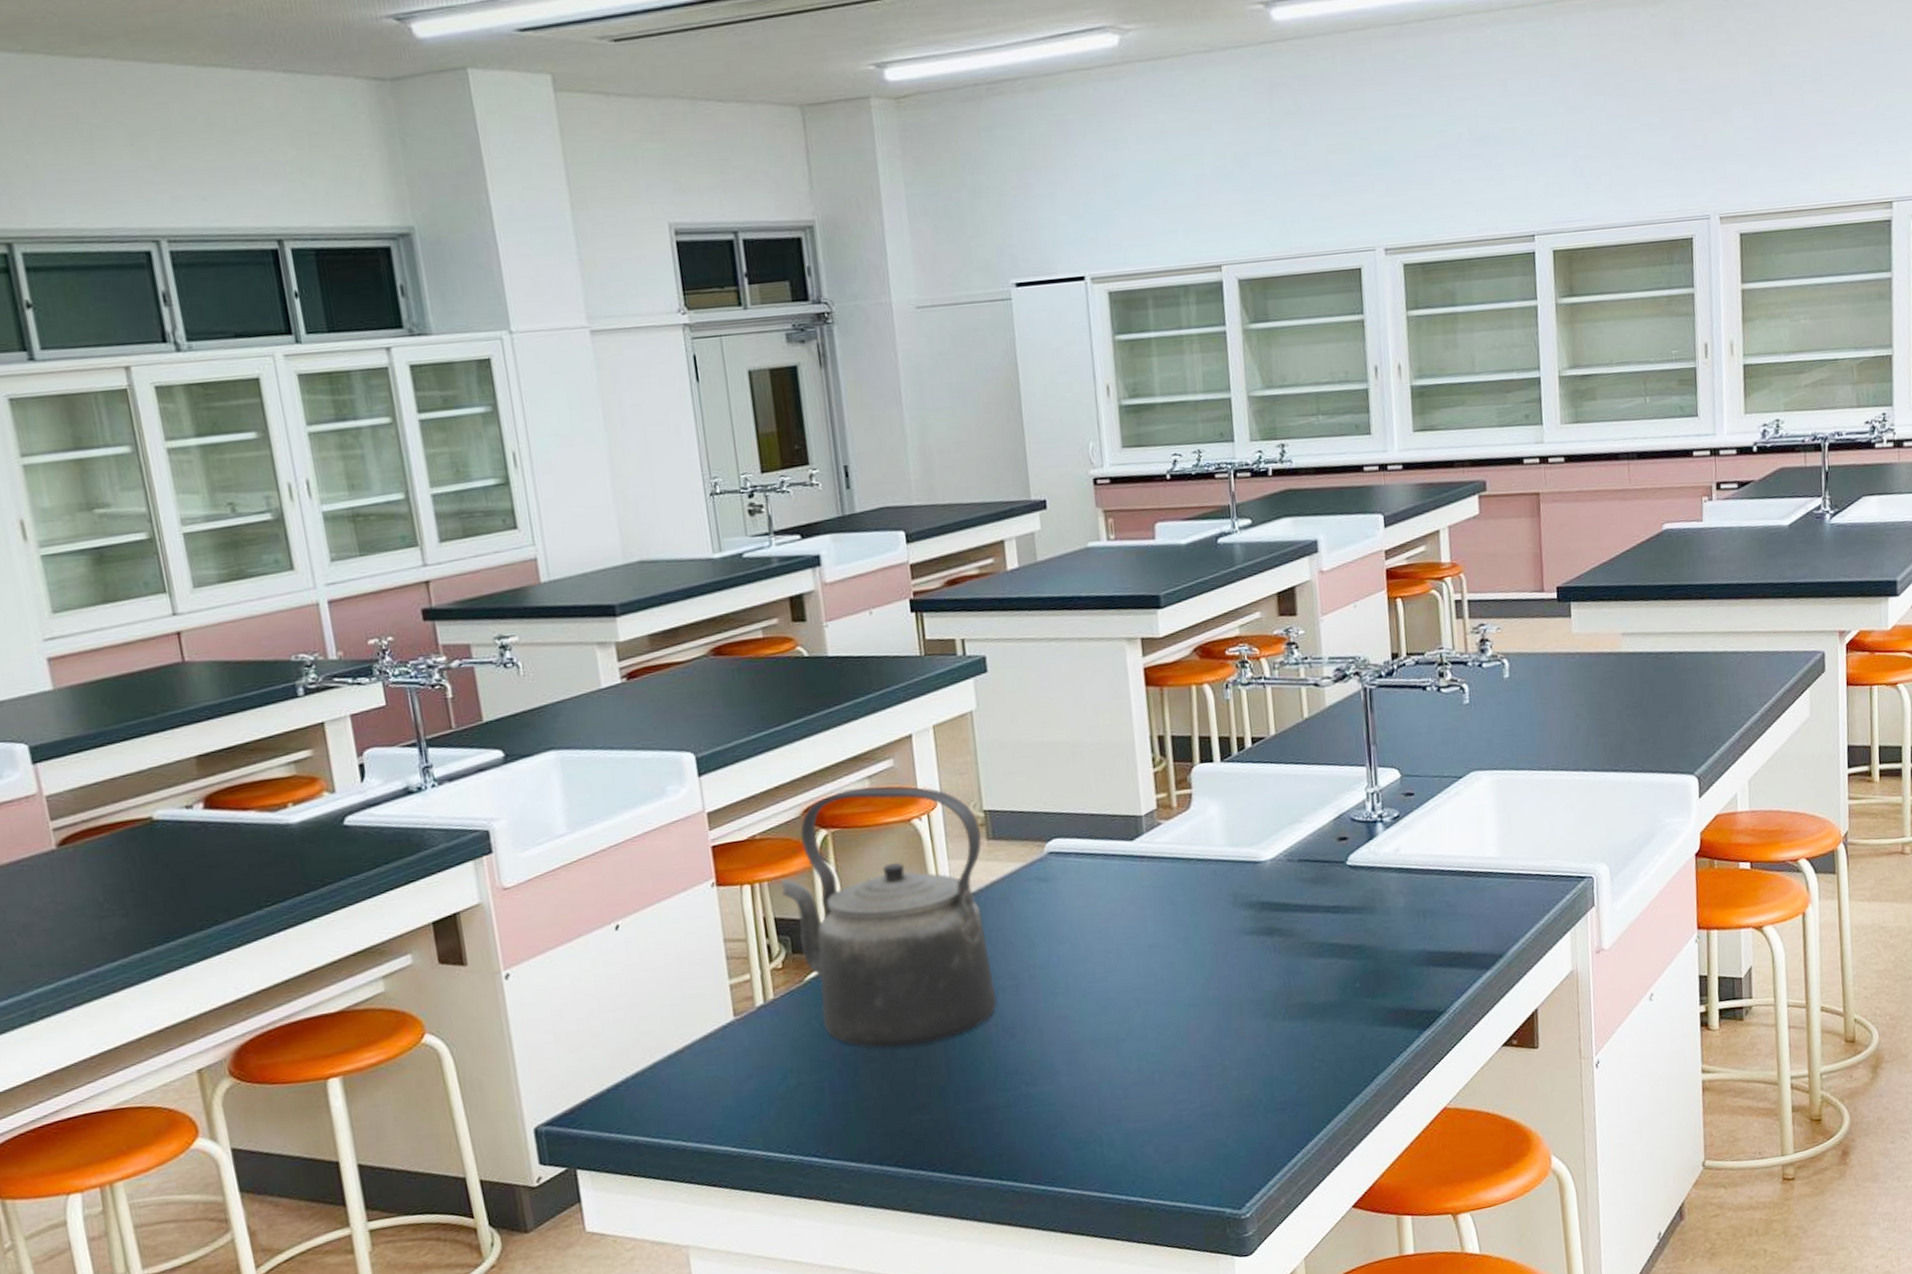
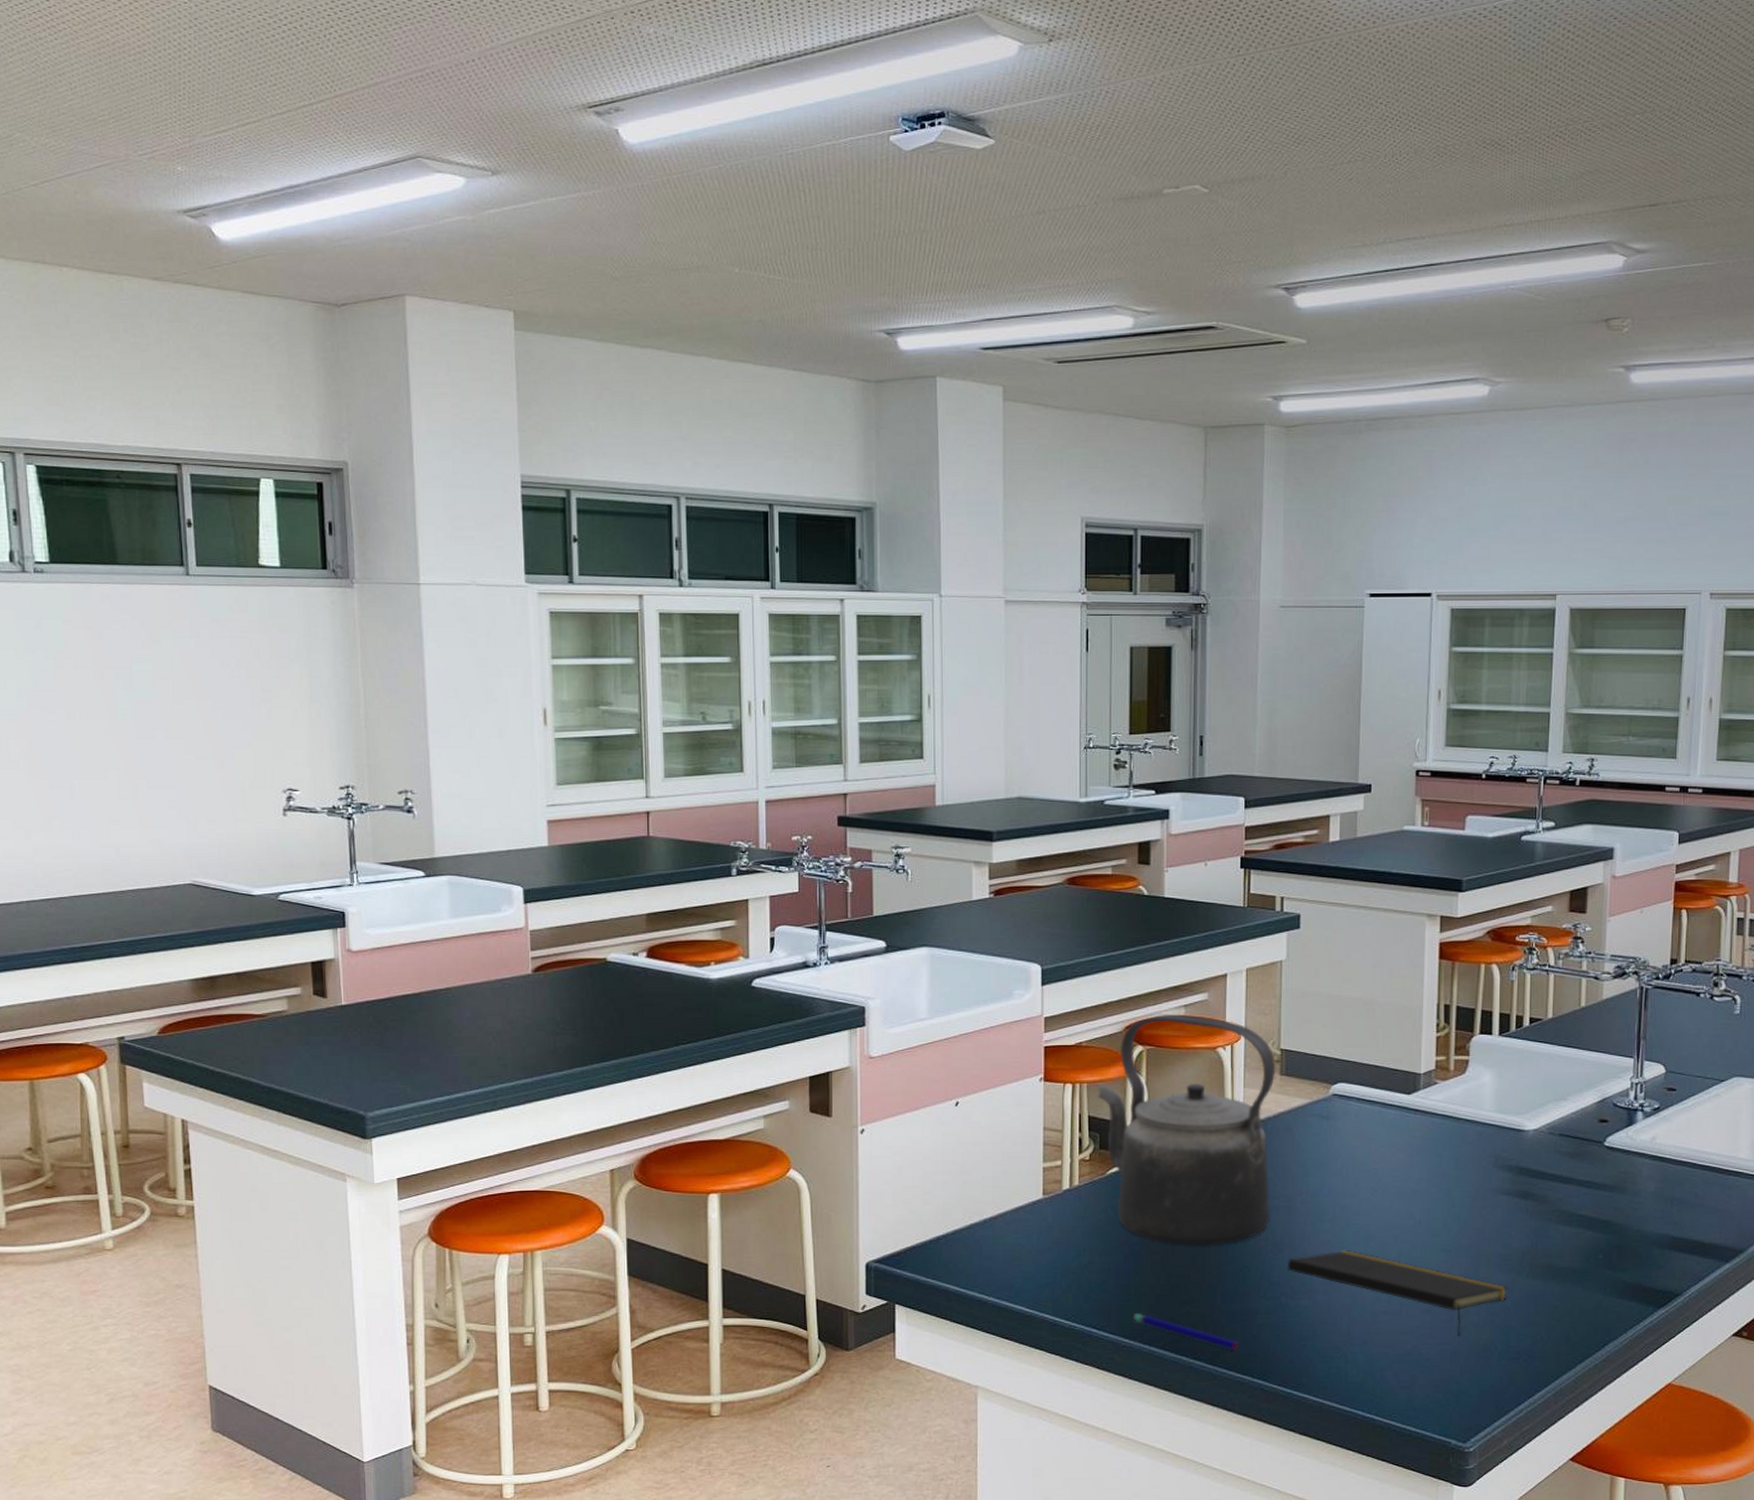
pen: none [855,1131,980,1155] -> present [1131,1314,1238,1351]
notepad: none [1022,1022,1265,1097] -> present [1287,1250,1508,1337]

